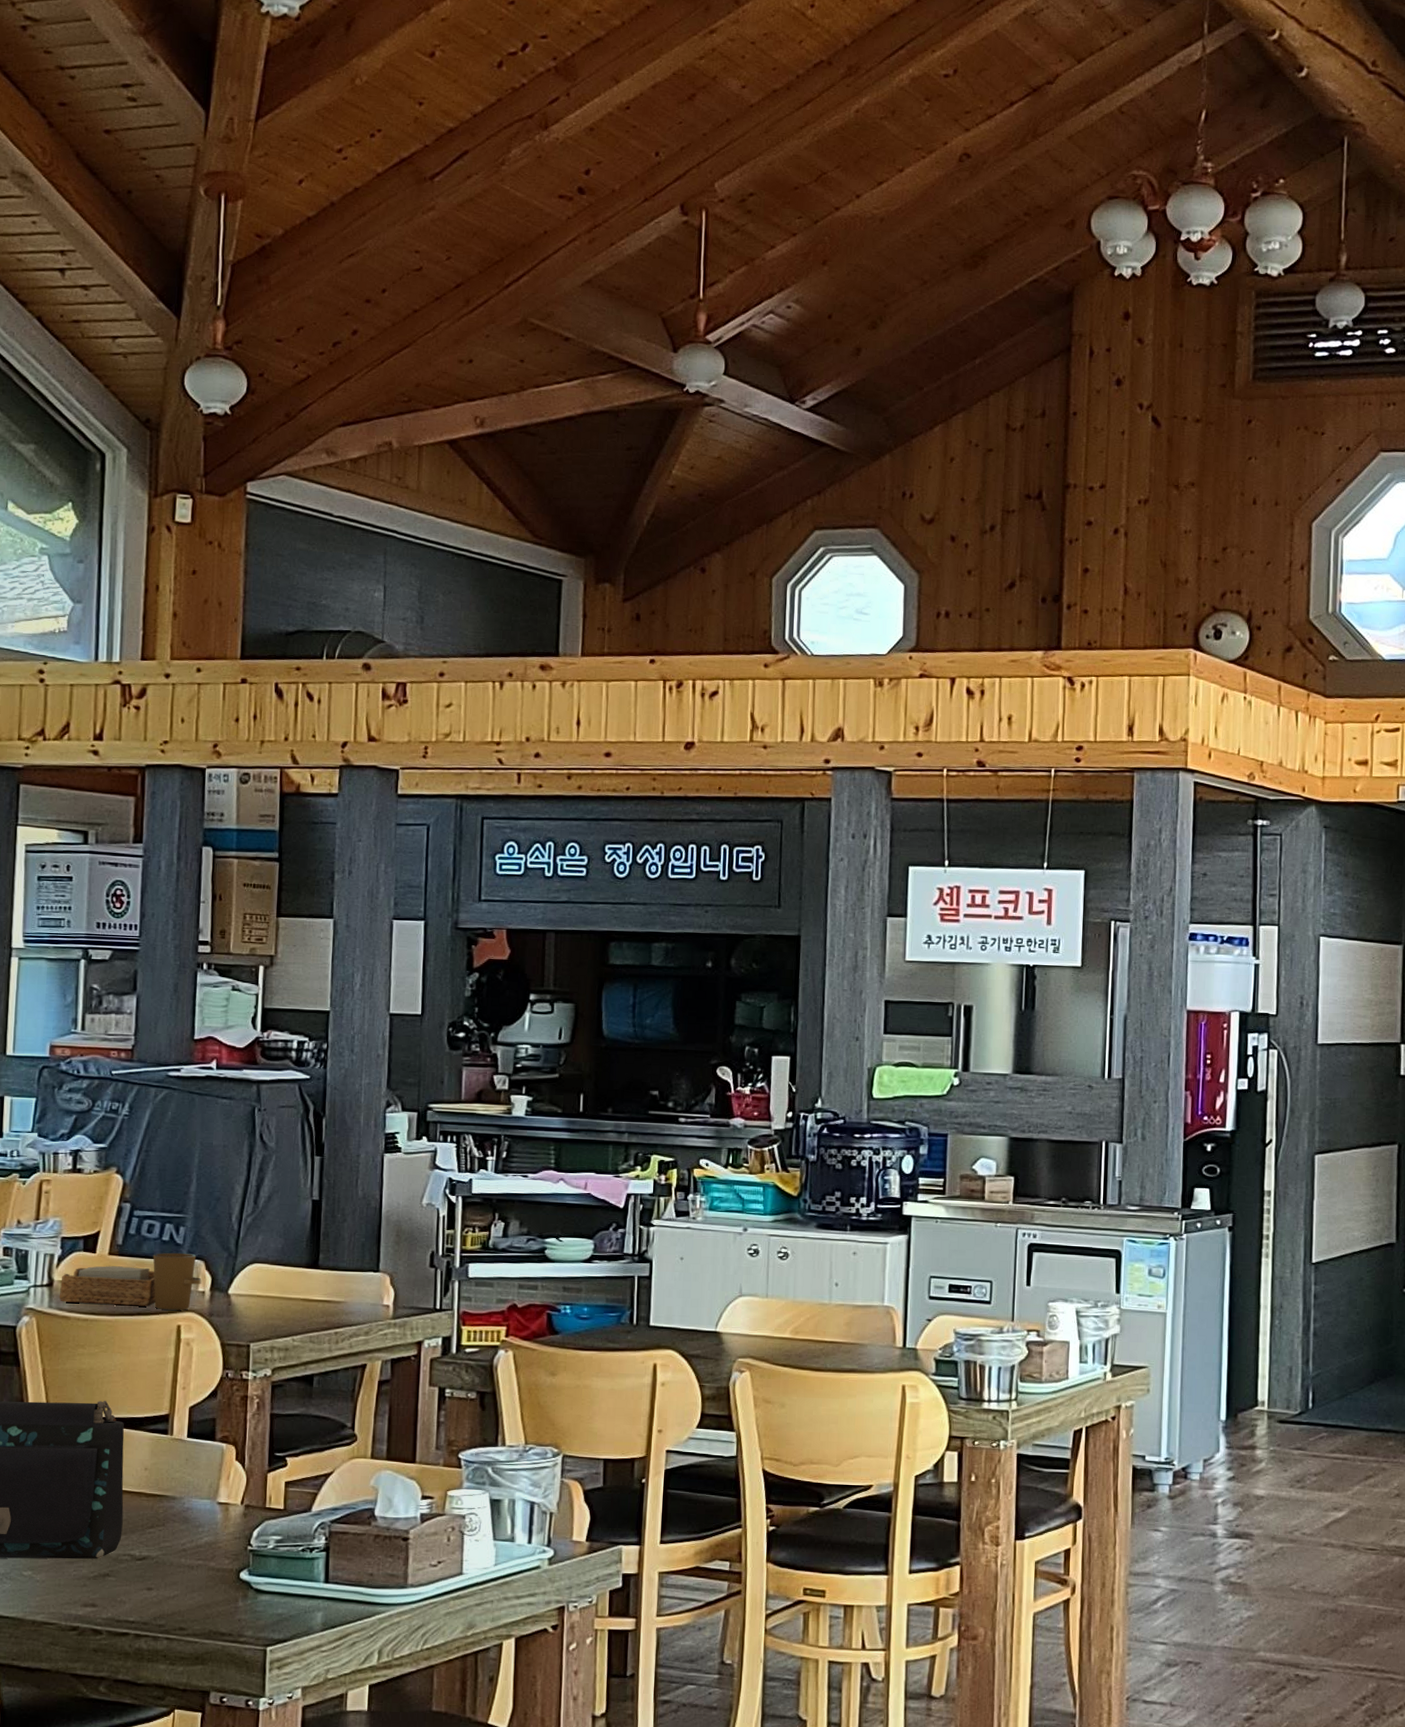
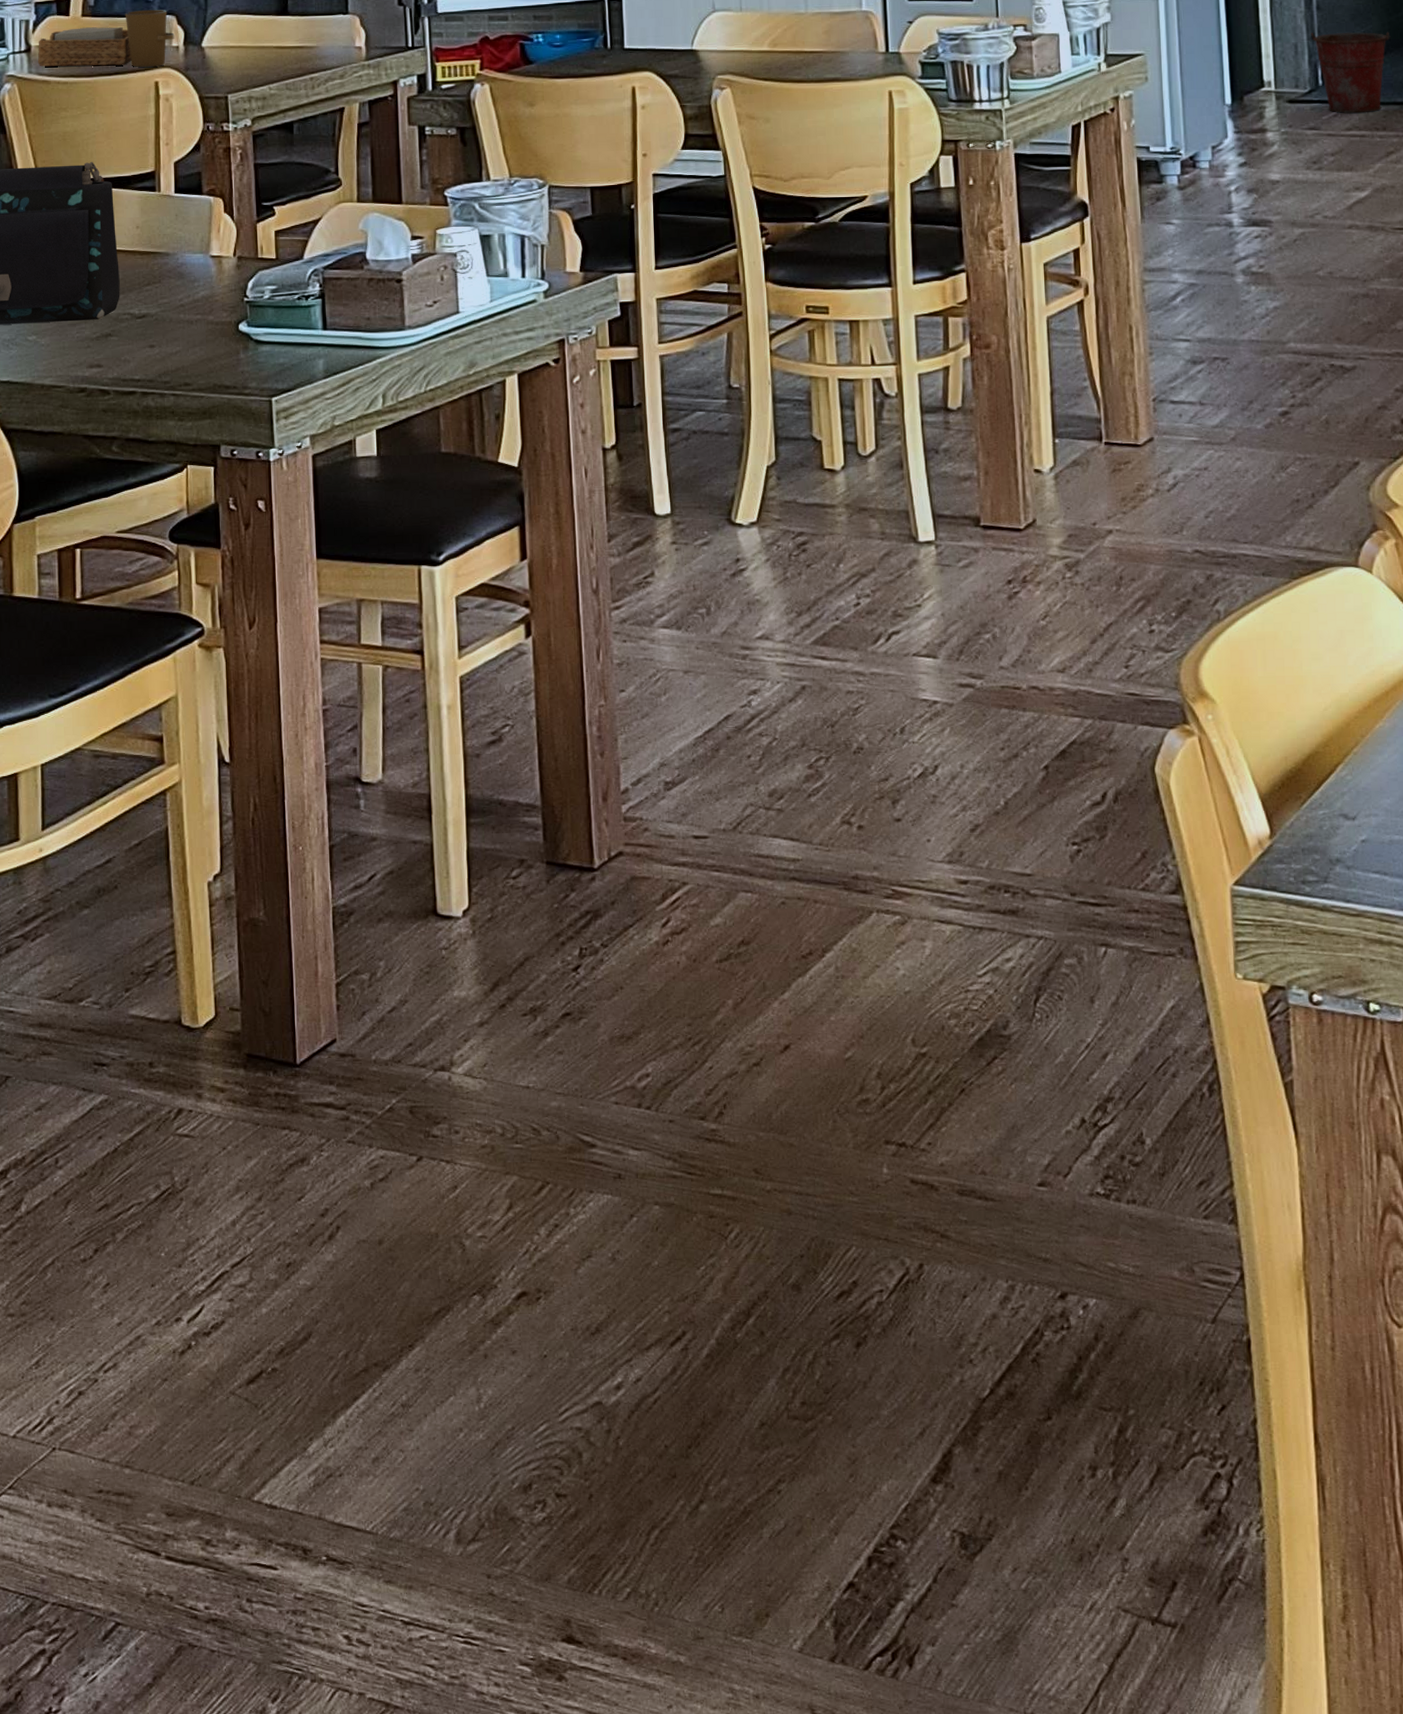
bucket: none [1306,1358,1379,1437] -> present [1311,32,1391,113]

